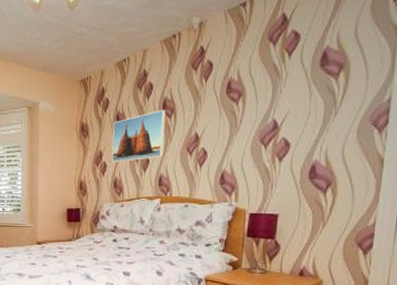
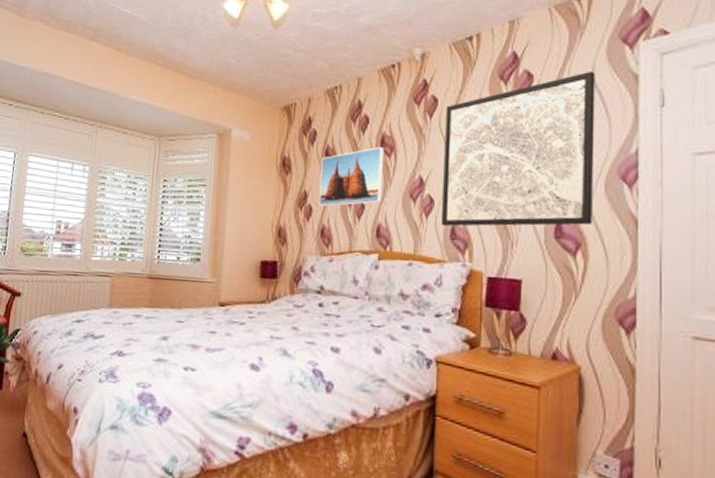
wall art: none [212,26,358,173] -> present [440,71,595,227]

